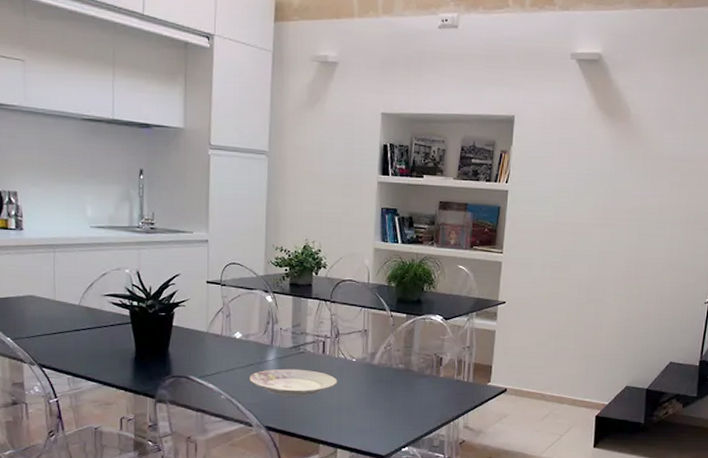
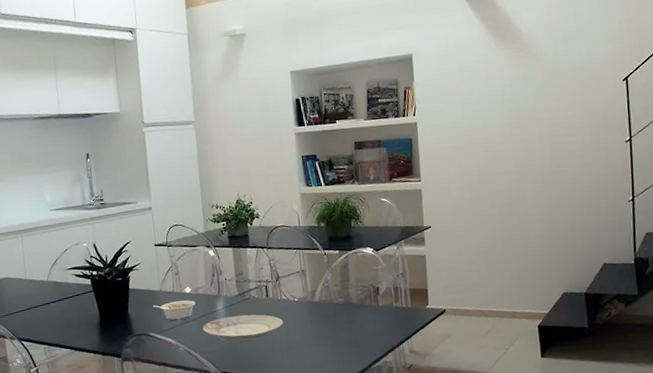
legume: none [197,345,245,367] -> present [153,300,196,322]

